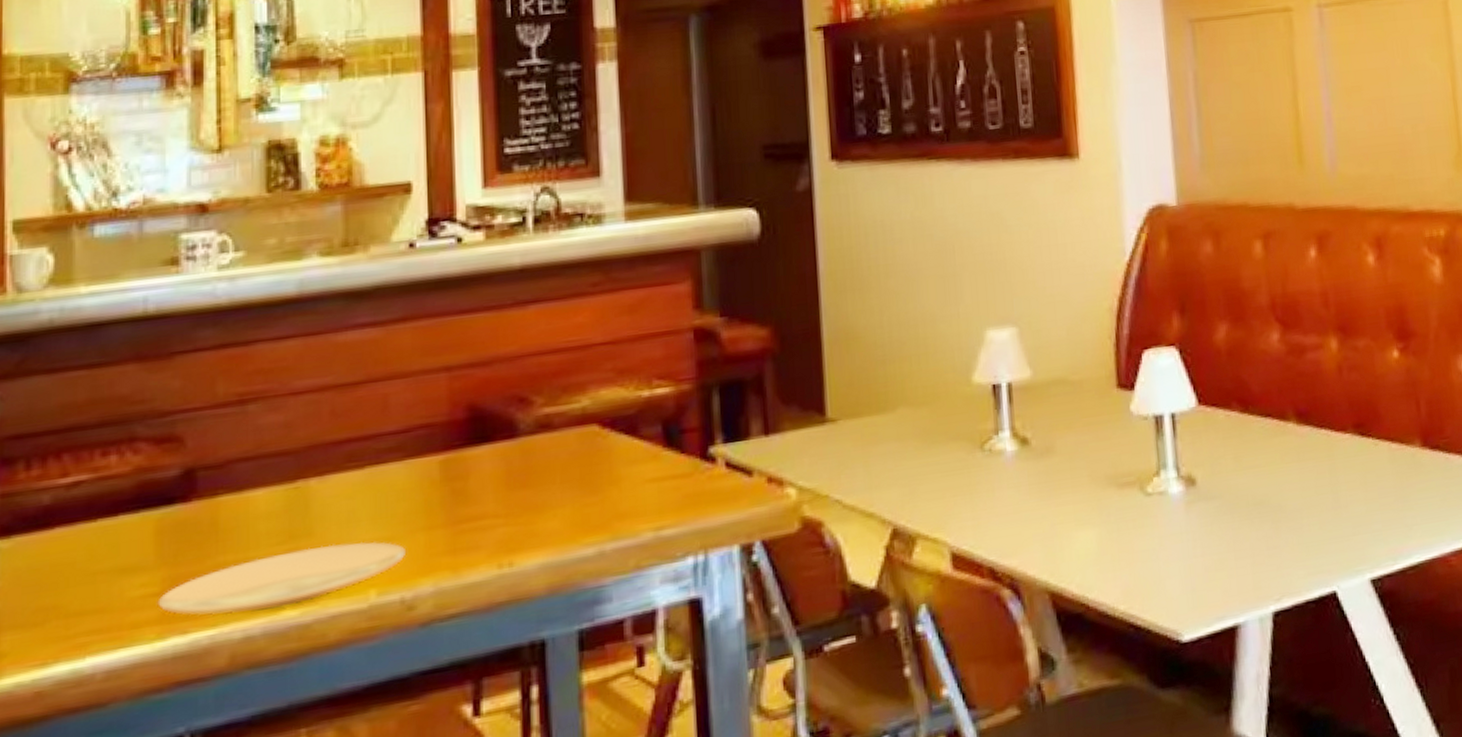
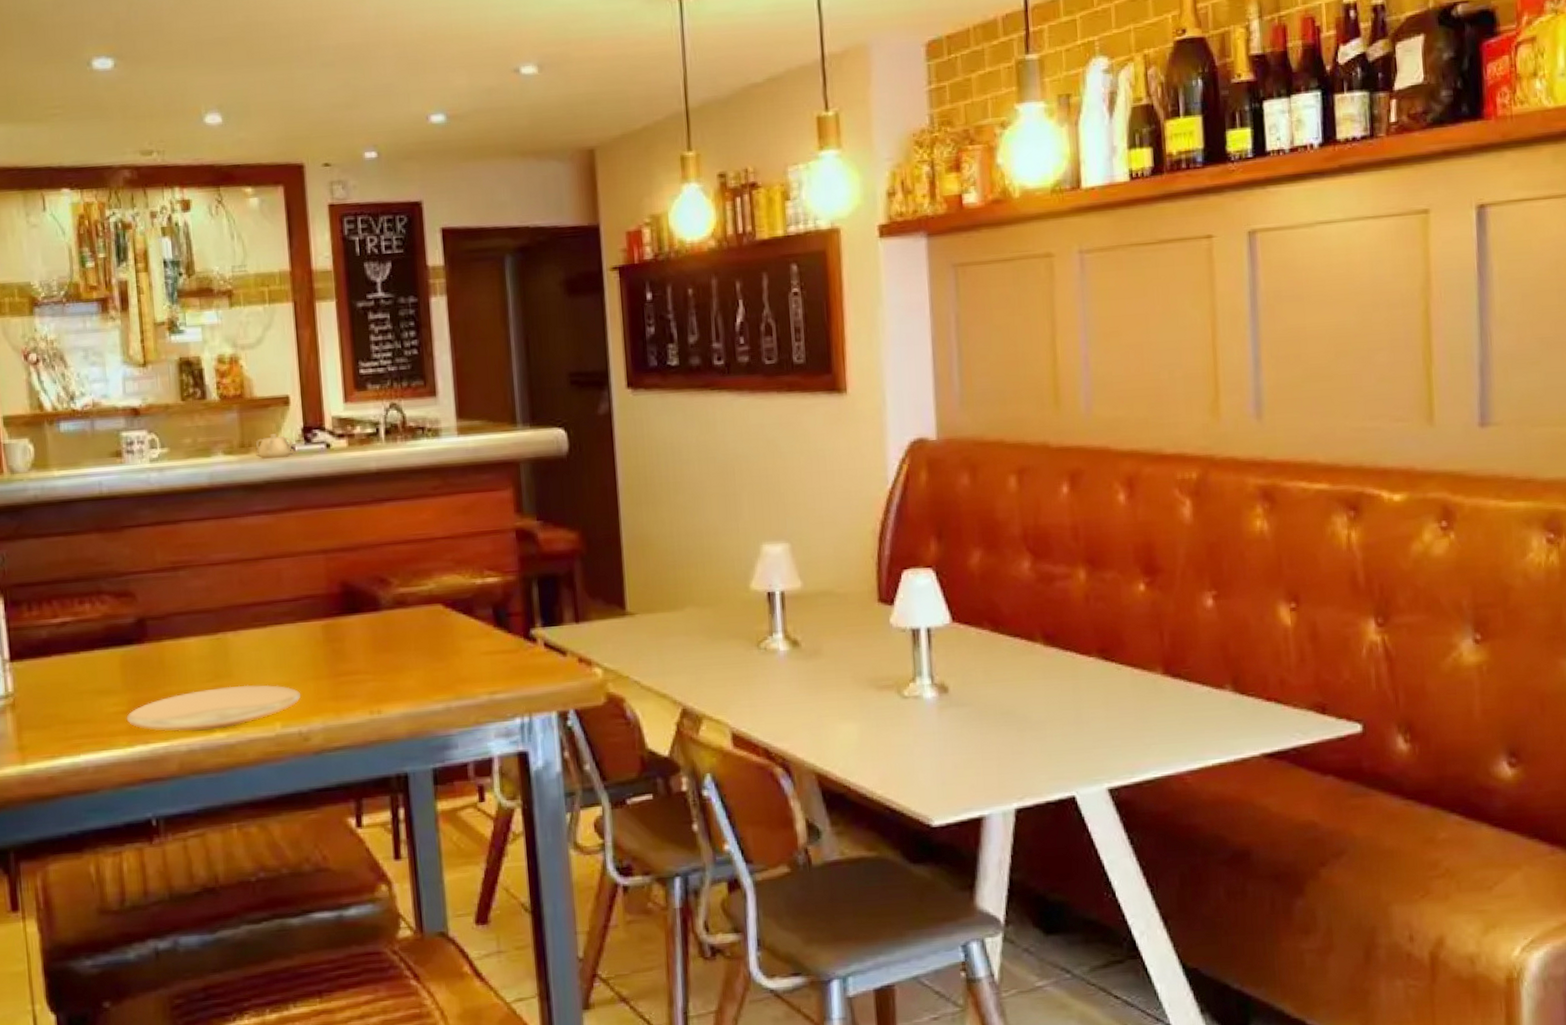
sugar bowl: none [363,228,414,261] -> present [256,434,294,460]

